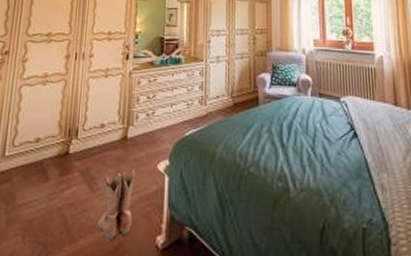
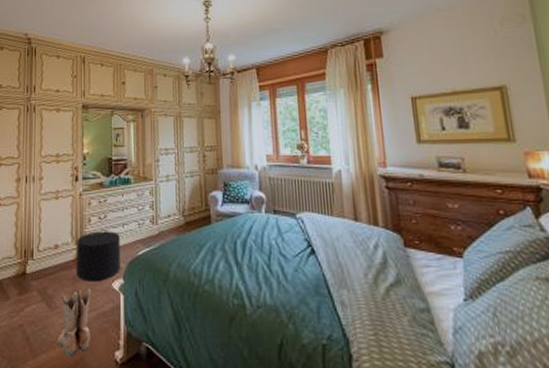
stool: none [121,110,168,163] -> present [77,231,120,282]

